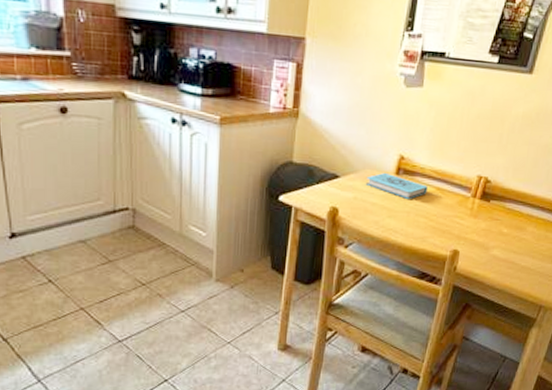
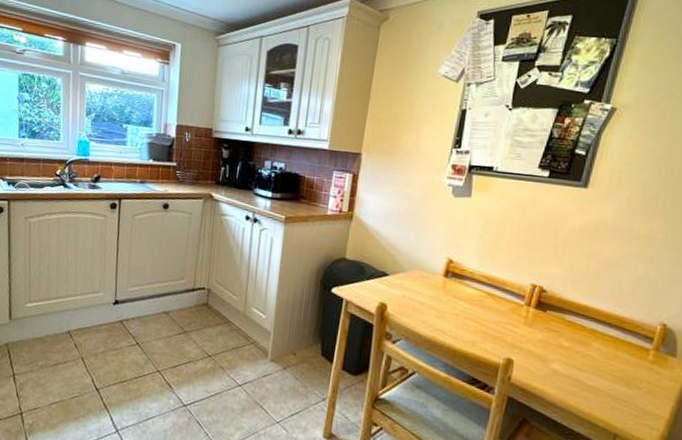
book: present [365,172,428,199] -> none [413,274,478,302]

